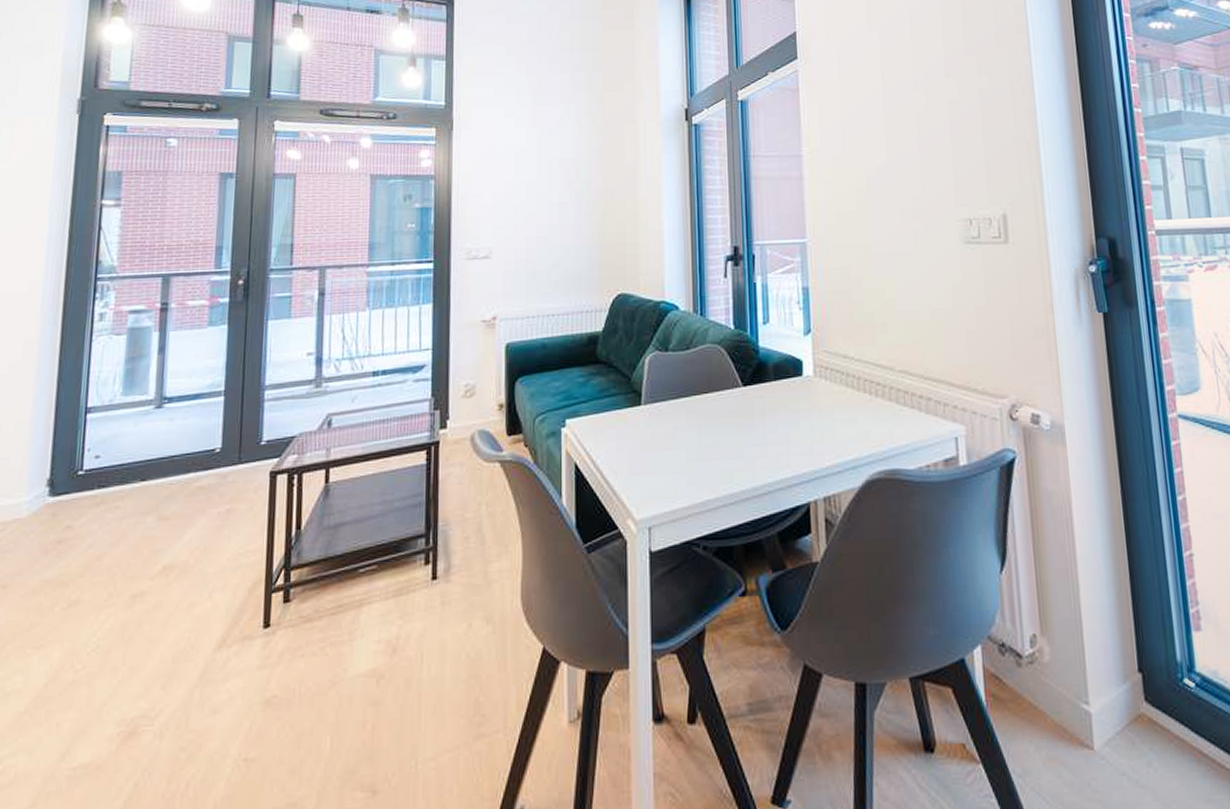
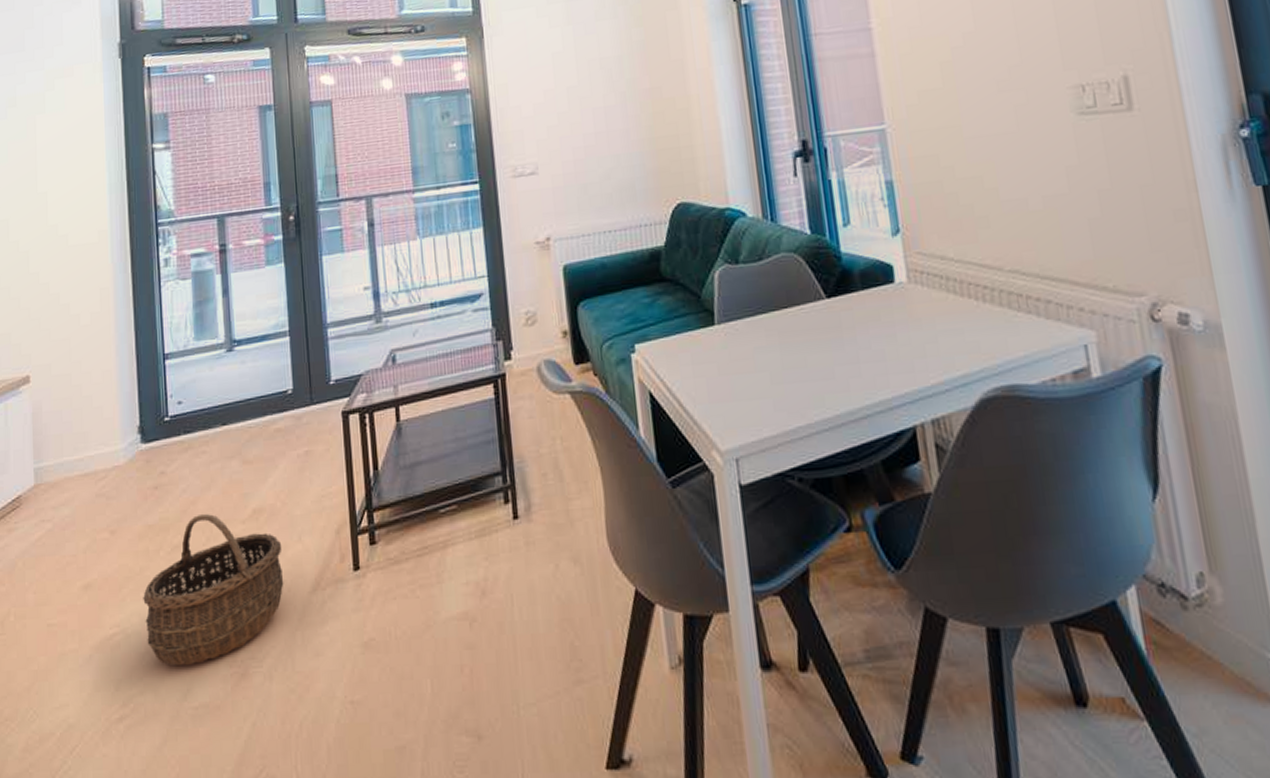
wicker basket: none [27,570,191,726] -> present [143,514,284,666]

